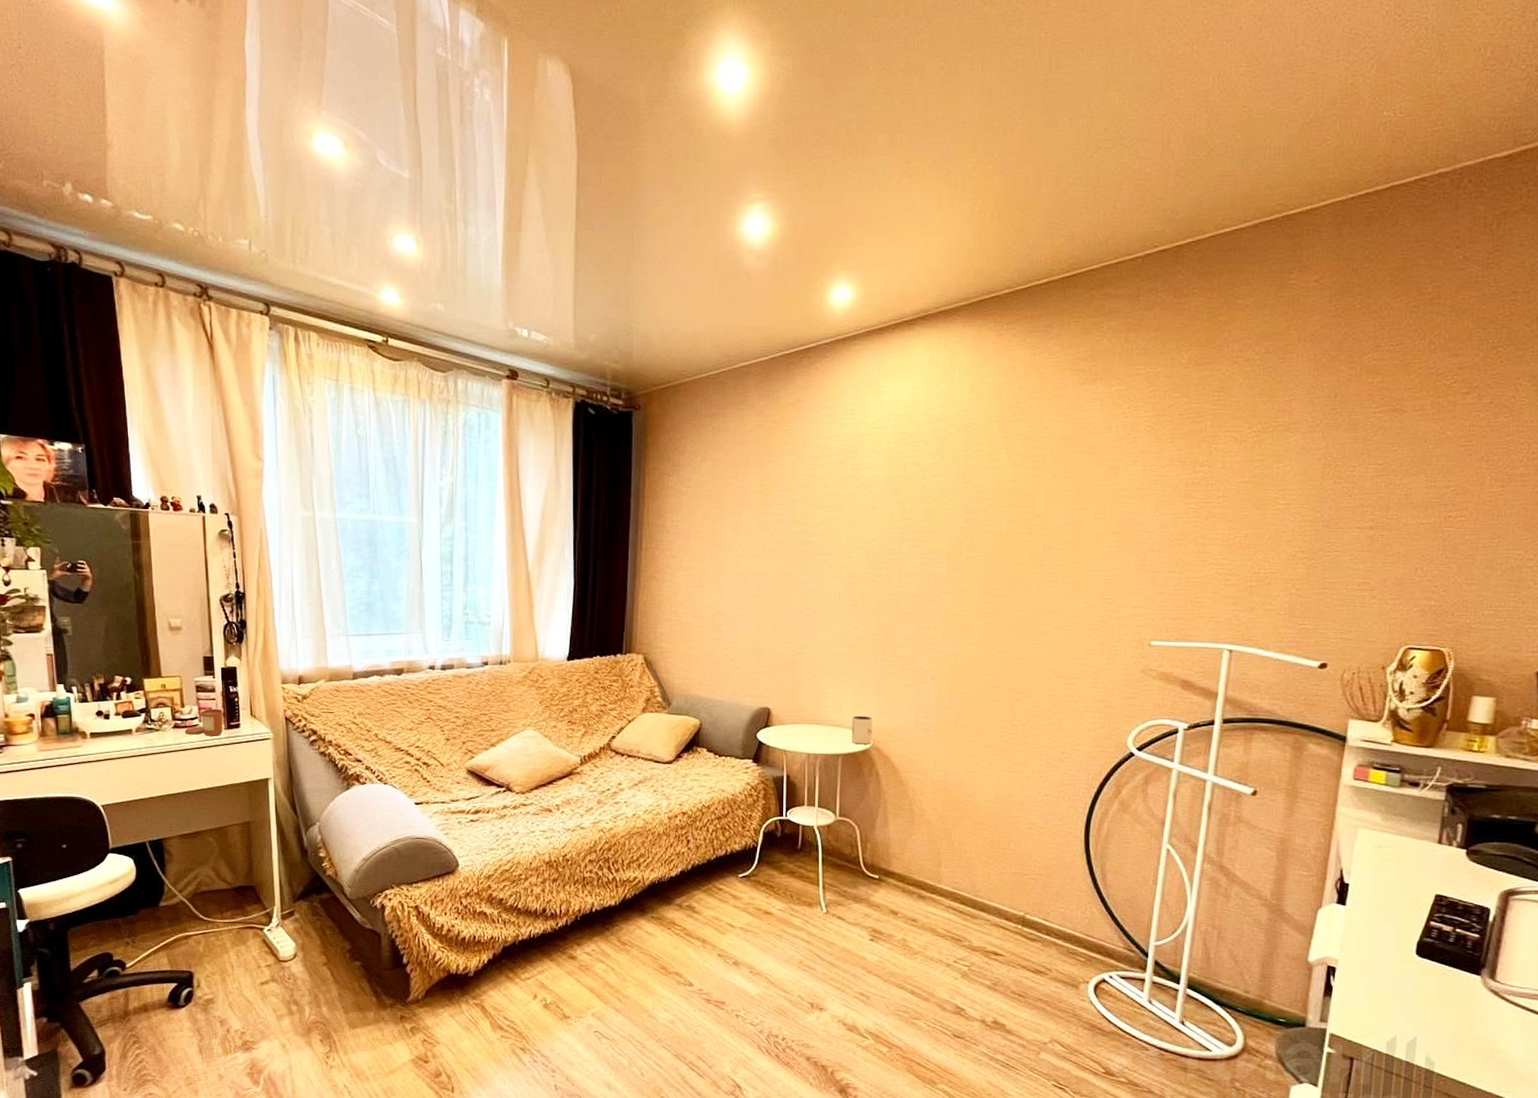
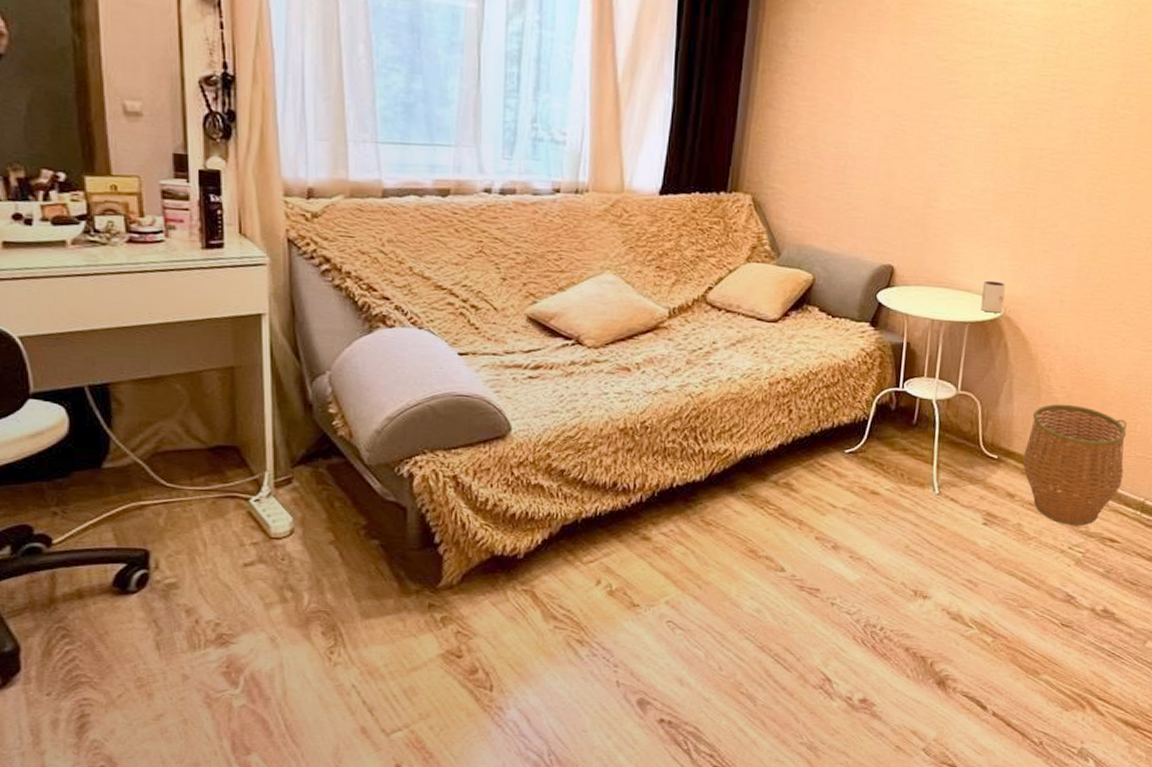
candle: present [185,708,223,736] -> none [145,221,200,257]
basket: none [902,825,1001,940] -> present [1023,404,1127,526]

